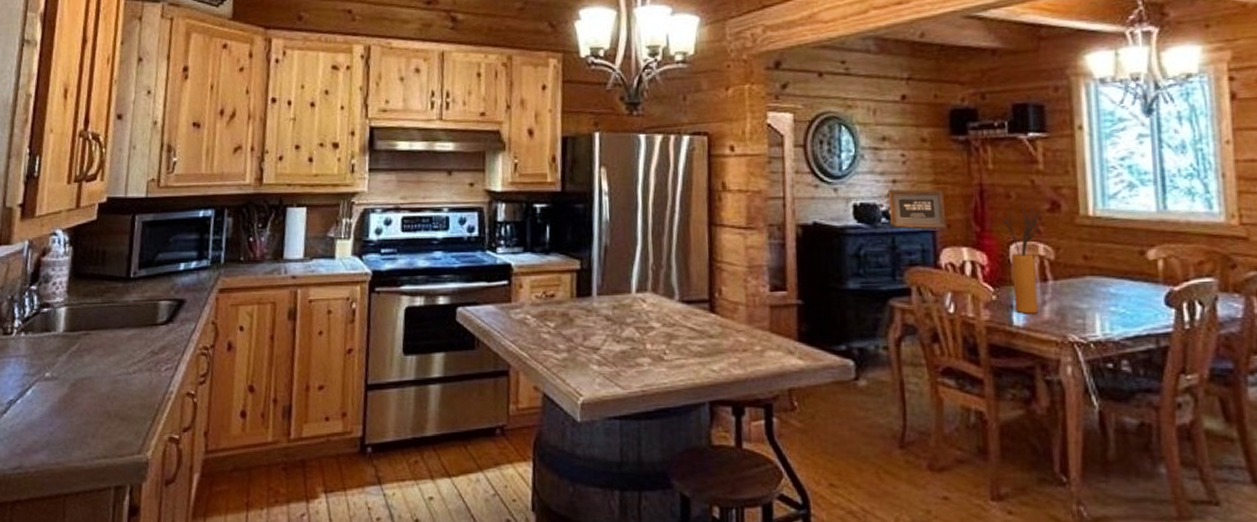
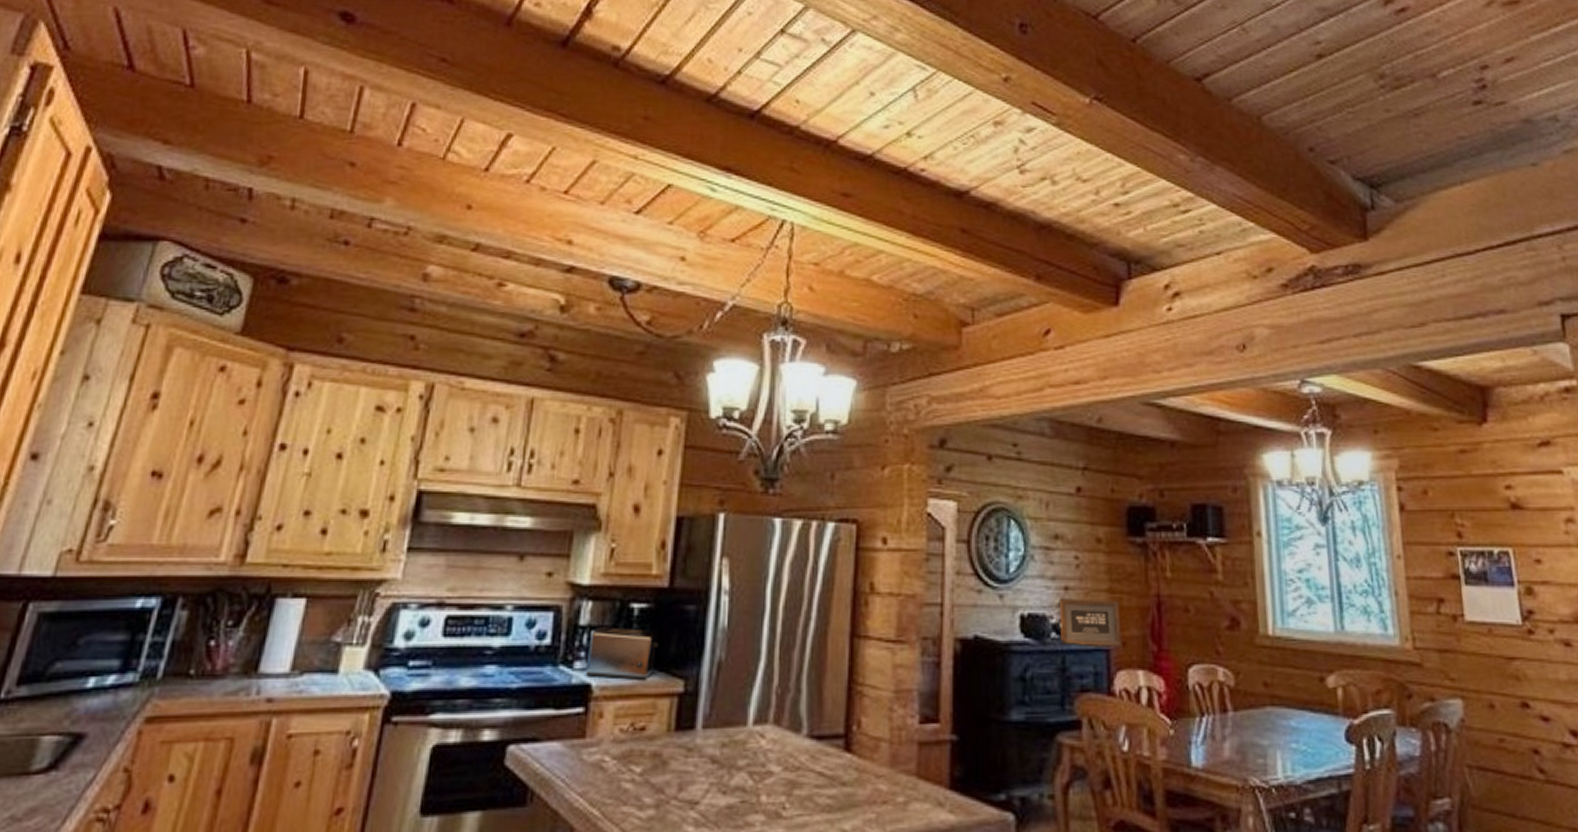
toaster: none [505,222,559,262] -> present [585,627,660,682]
vase: present [1003,202,1045,314] -> none [1181,617,1225,752]

